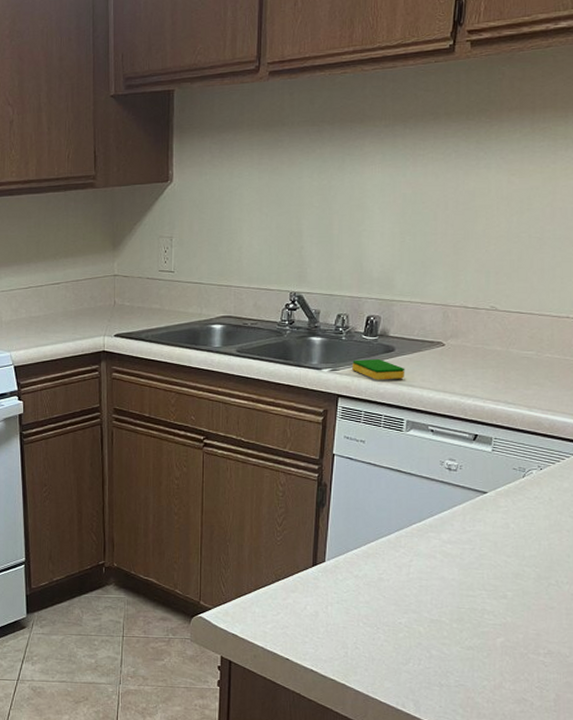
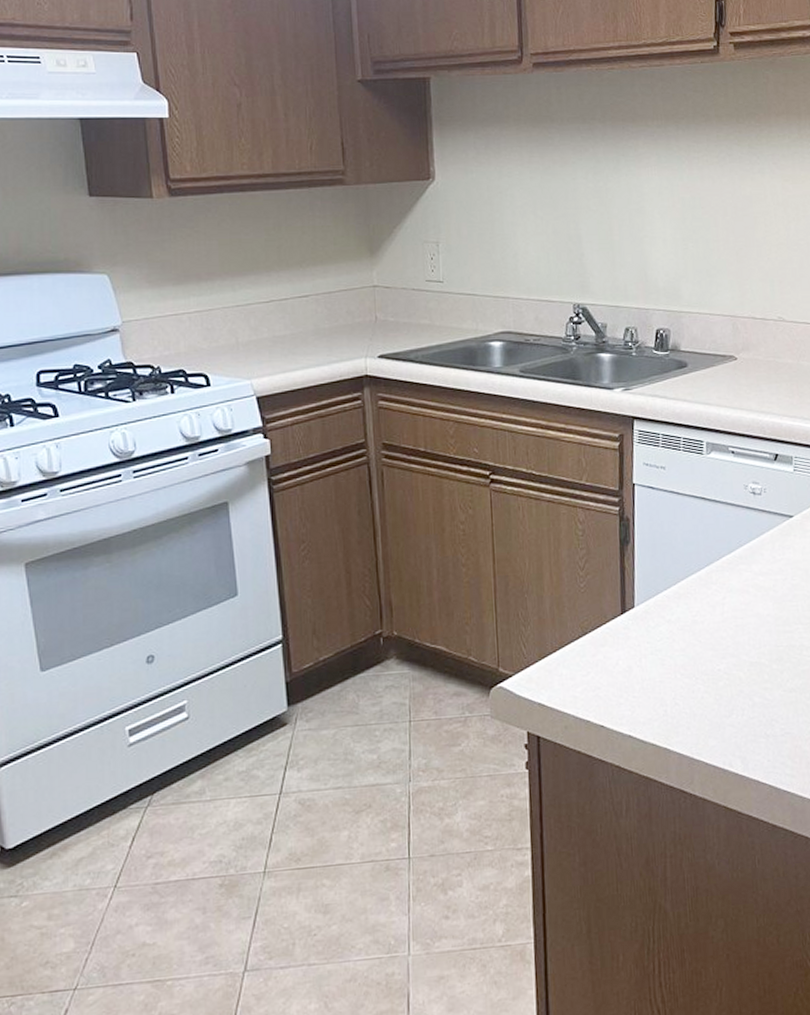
dish sponge: present [352,358,405,380] -> none [645,375,701,399]

